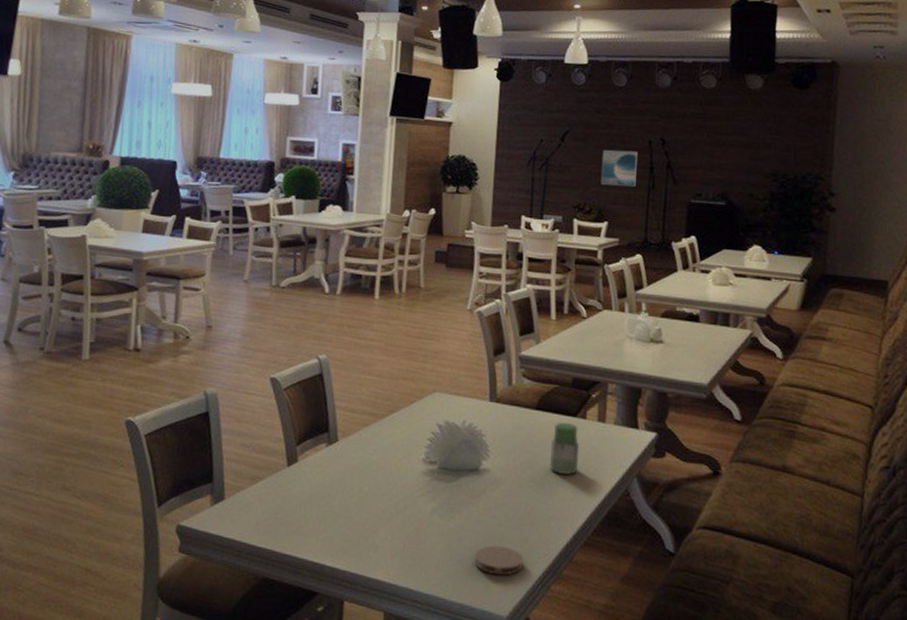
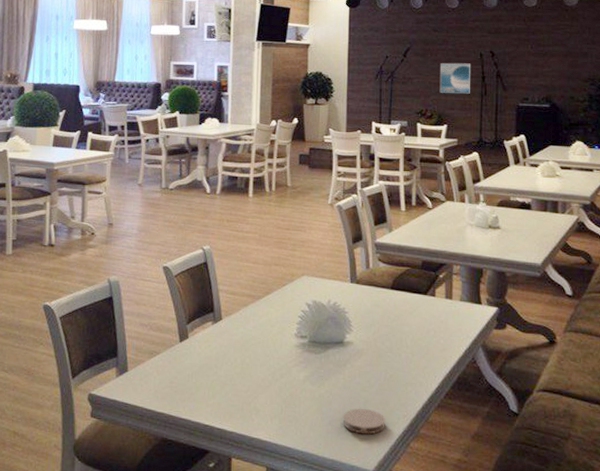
jar: present [550,422,580,475] -> none [405,299,431,345]

